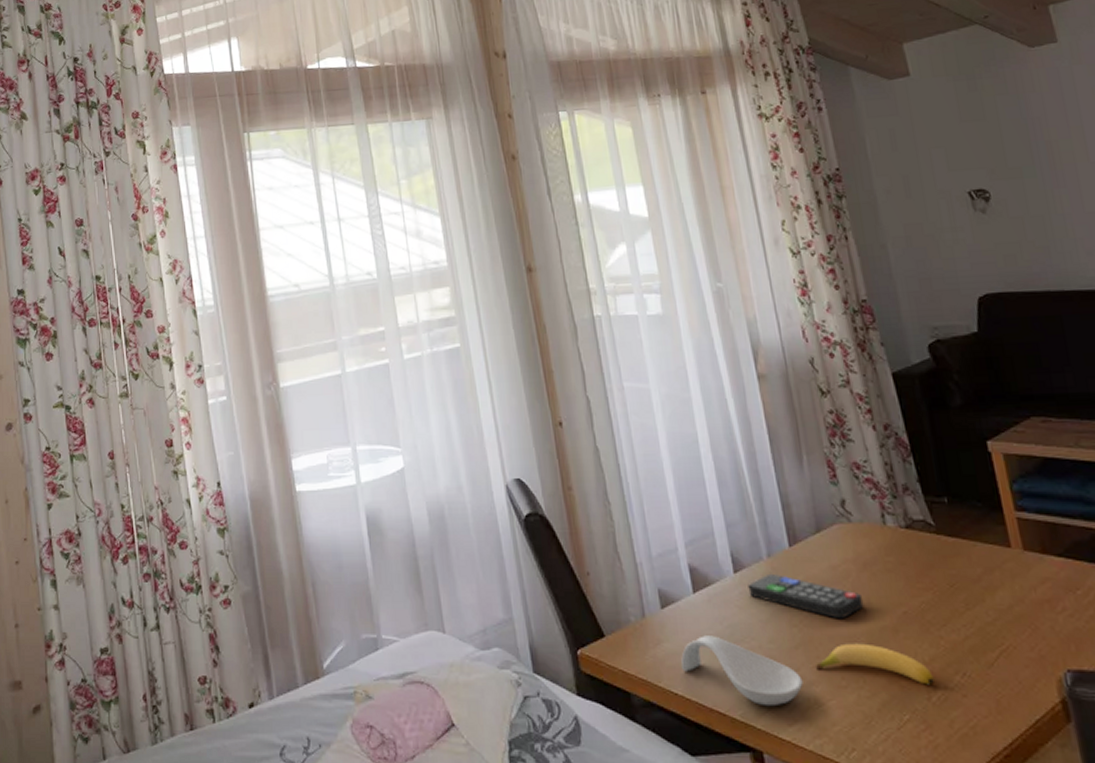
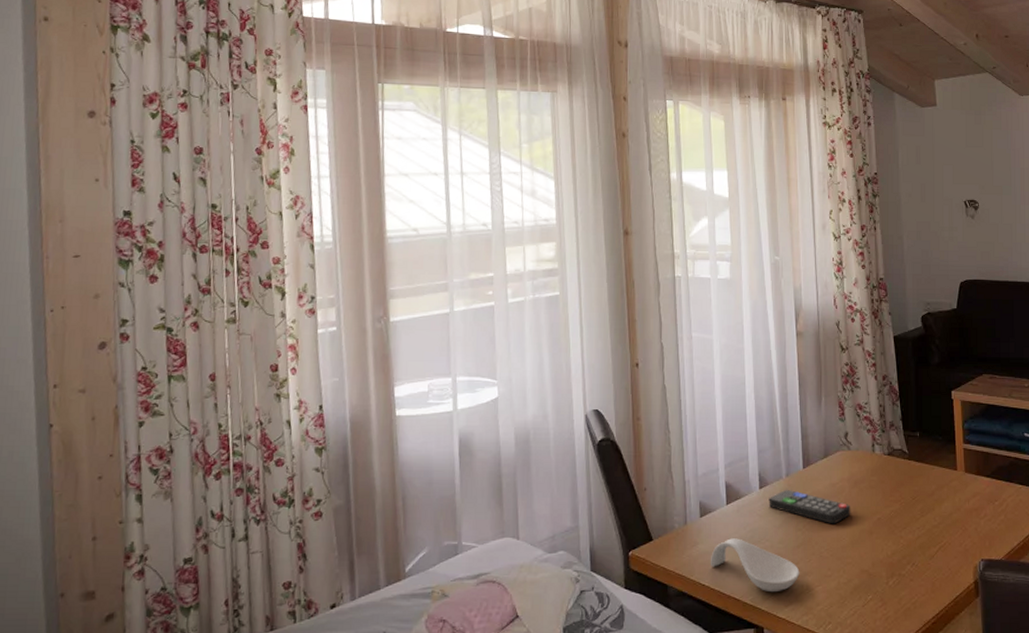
banana: present [814,643,934,685] -> none [810,542,892,573]

